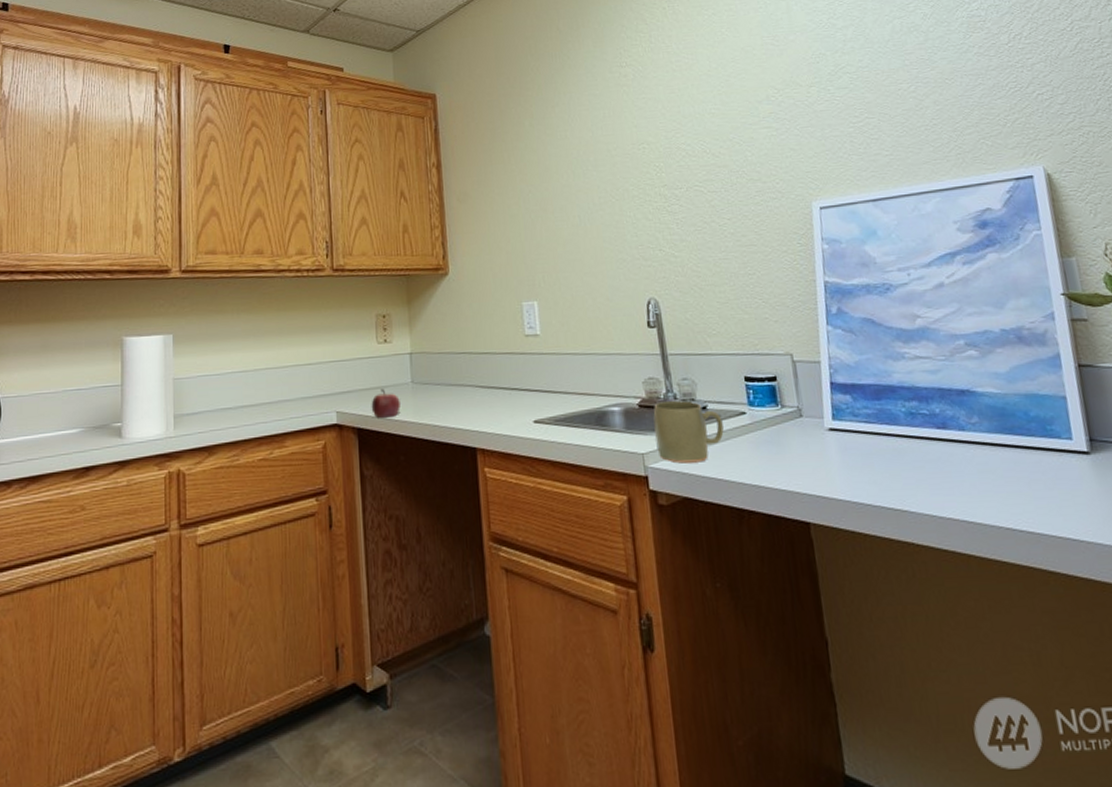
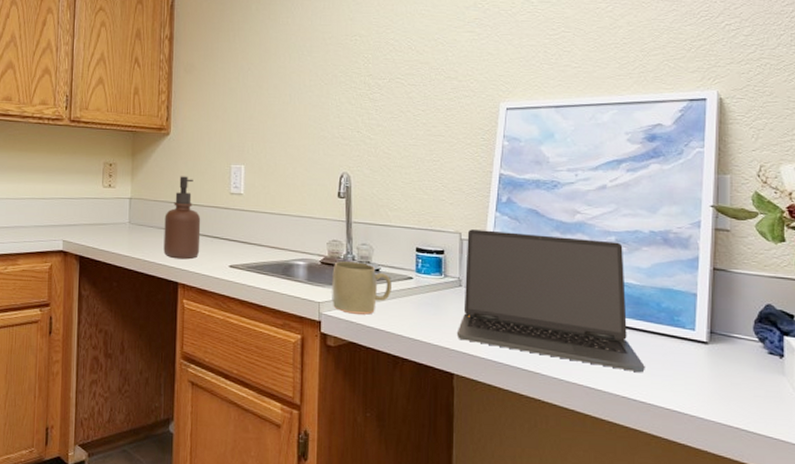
fruit: present [371,389,401,419] -> none [92,226,118,251]
soap dispenser: none [452,320,498,420] -> present [163,176,201,260]
laptop: none [799,346,1026,498] -> present [456,229,645,373]

